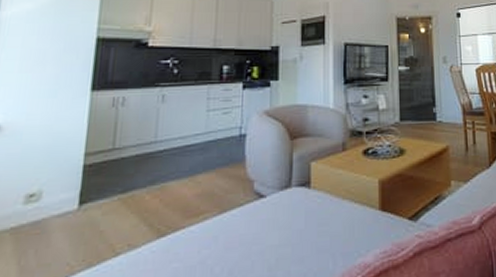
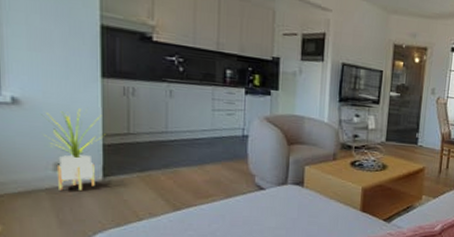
house plant: none [20,127,87,228] -> present [41,108,102,191]

